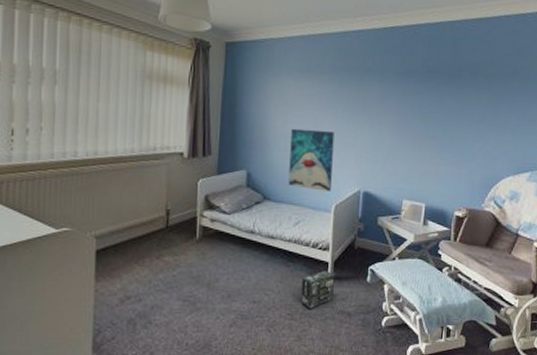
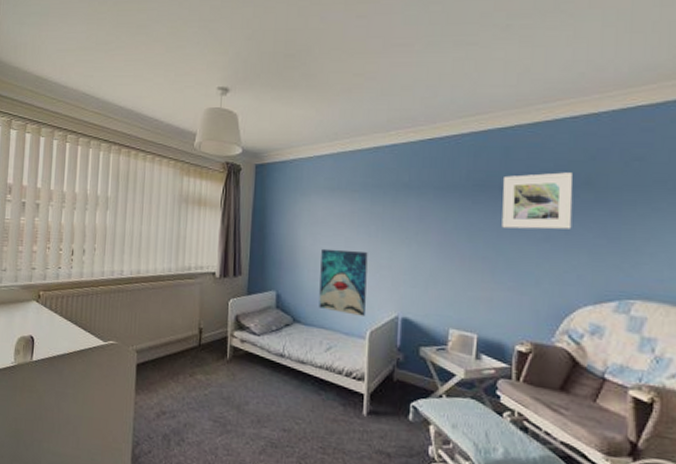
box: present [300,270,335,309] -> none [333,402,371,444]
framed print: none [448,63,504,113] -> present [502,172,573,230]

